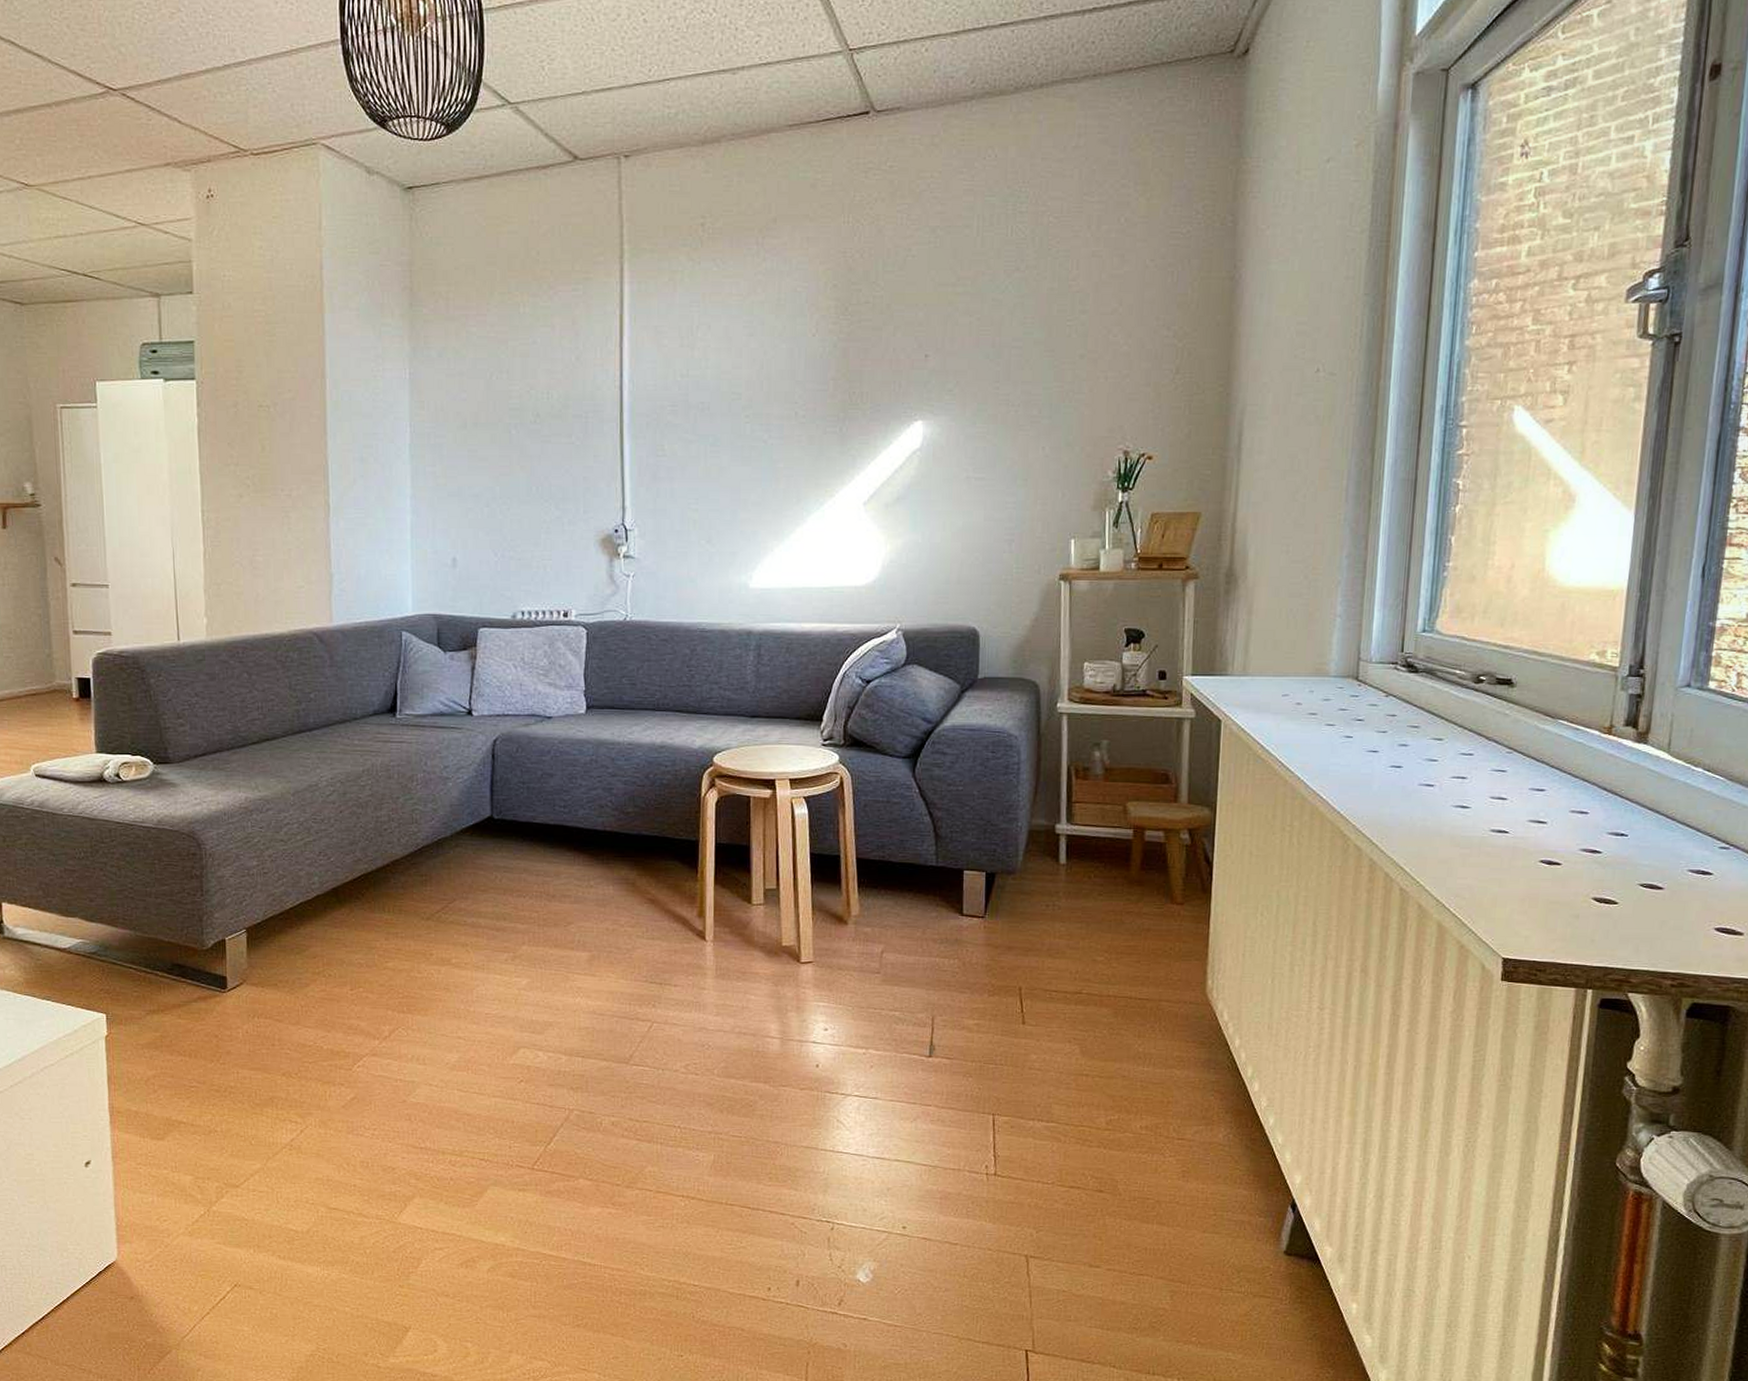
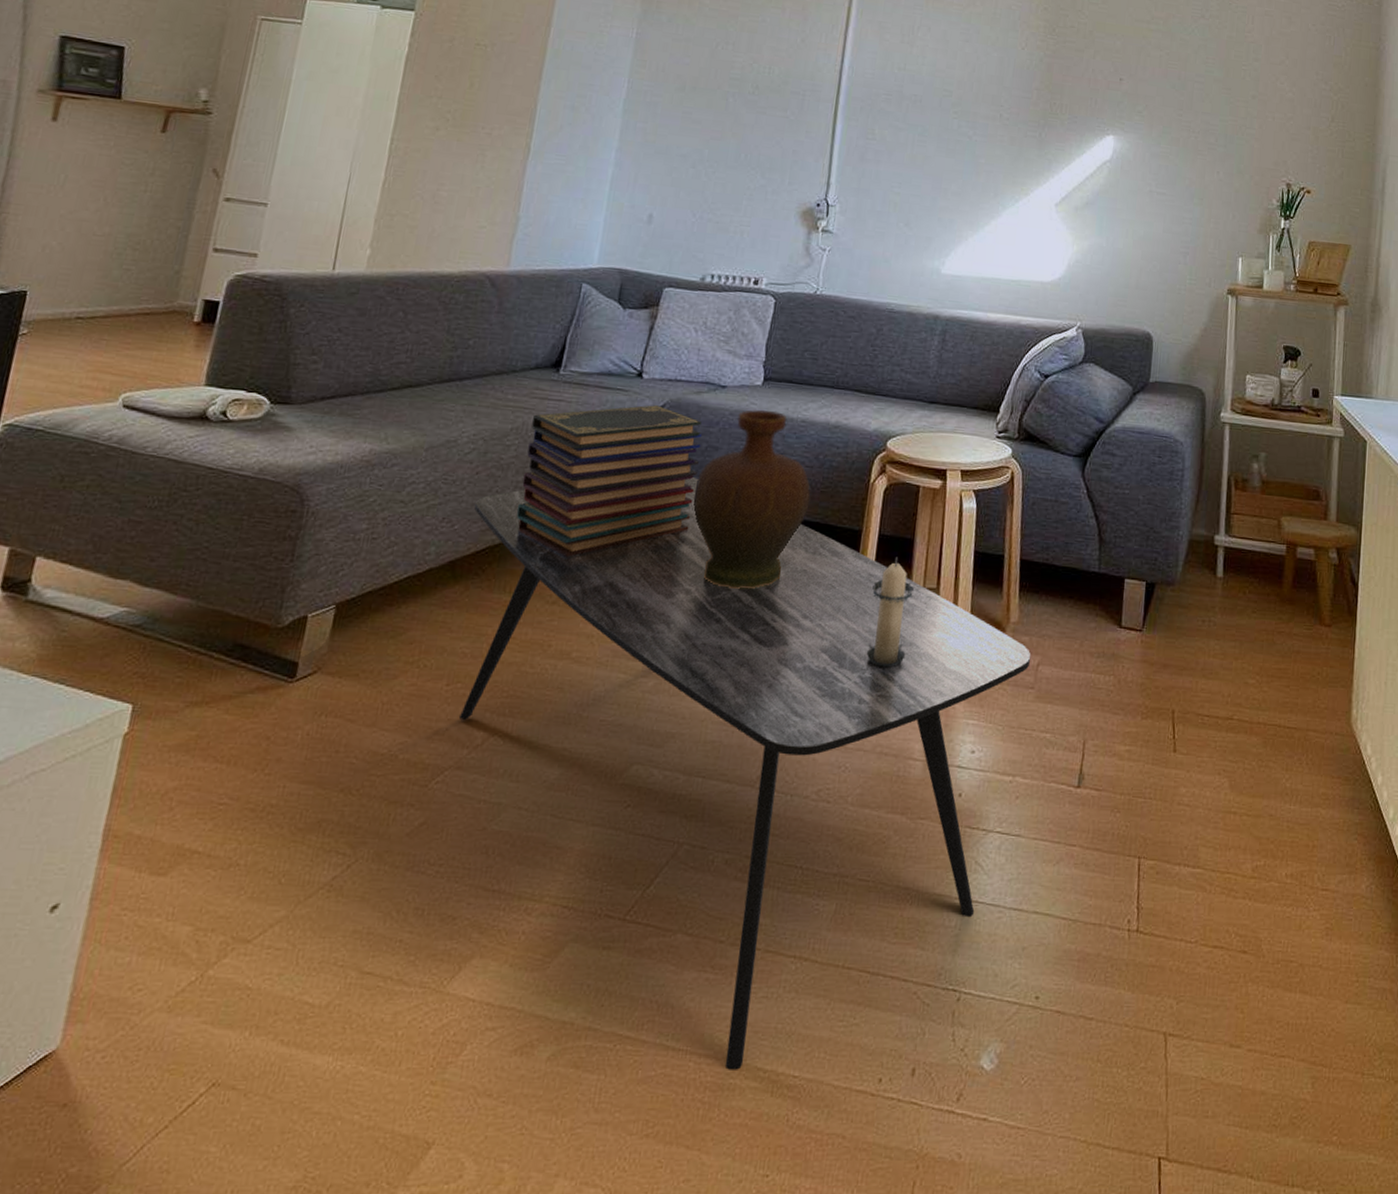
coffee table: none [343,803,875,1280] -> present [459,477,1031,1070]
book stack: none [380,740,537,879] -> present [517,405,703,557]
decorative vase: none [537,736,646,899] -> present [693,410,811,589]
candle: none [715,862,754,960] -> present [866,557,914,668]

